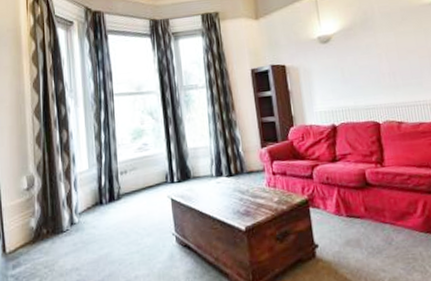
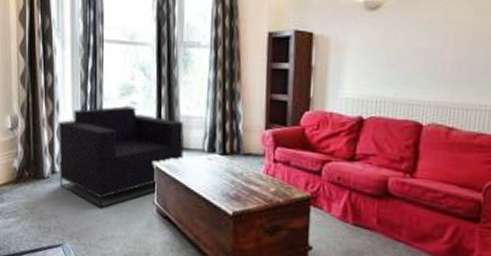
armchair: none [74,148,195,251] -> present [58,106,184,209]

